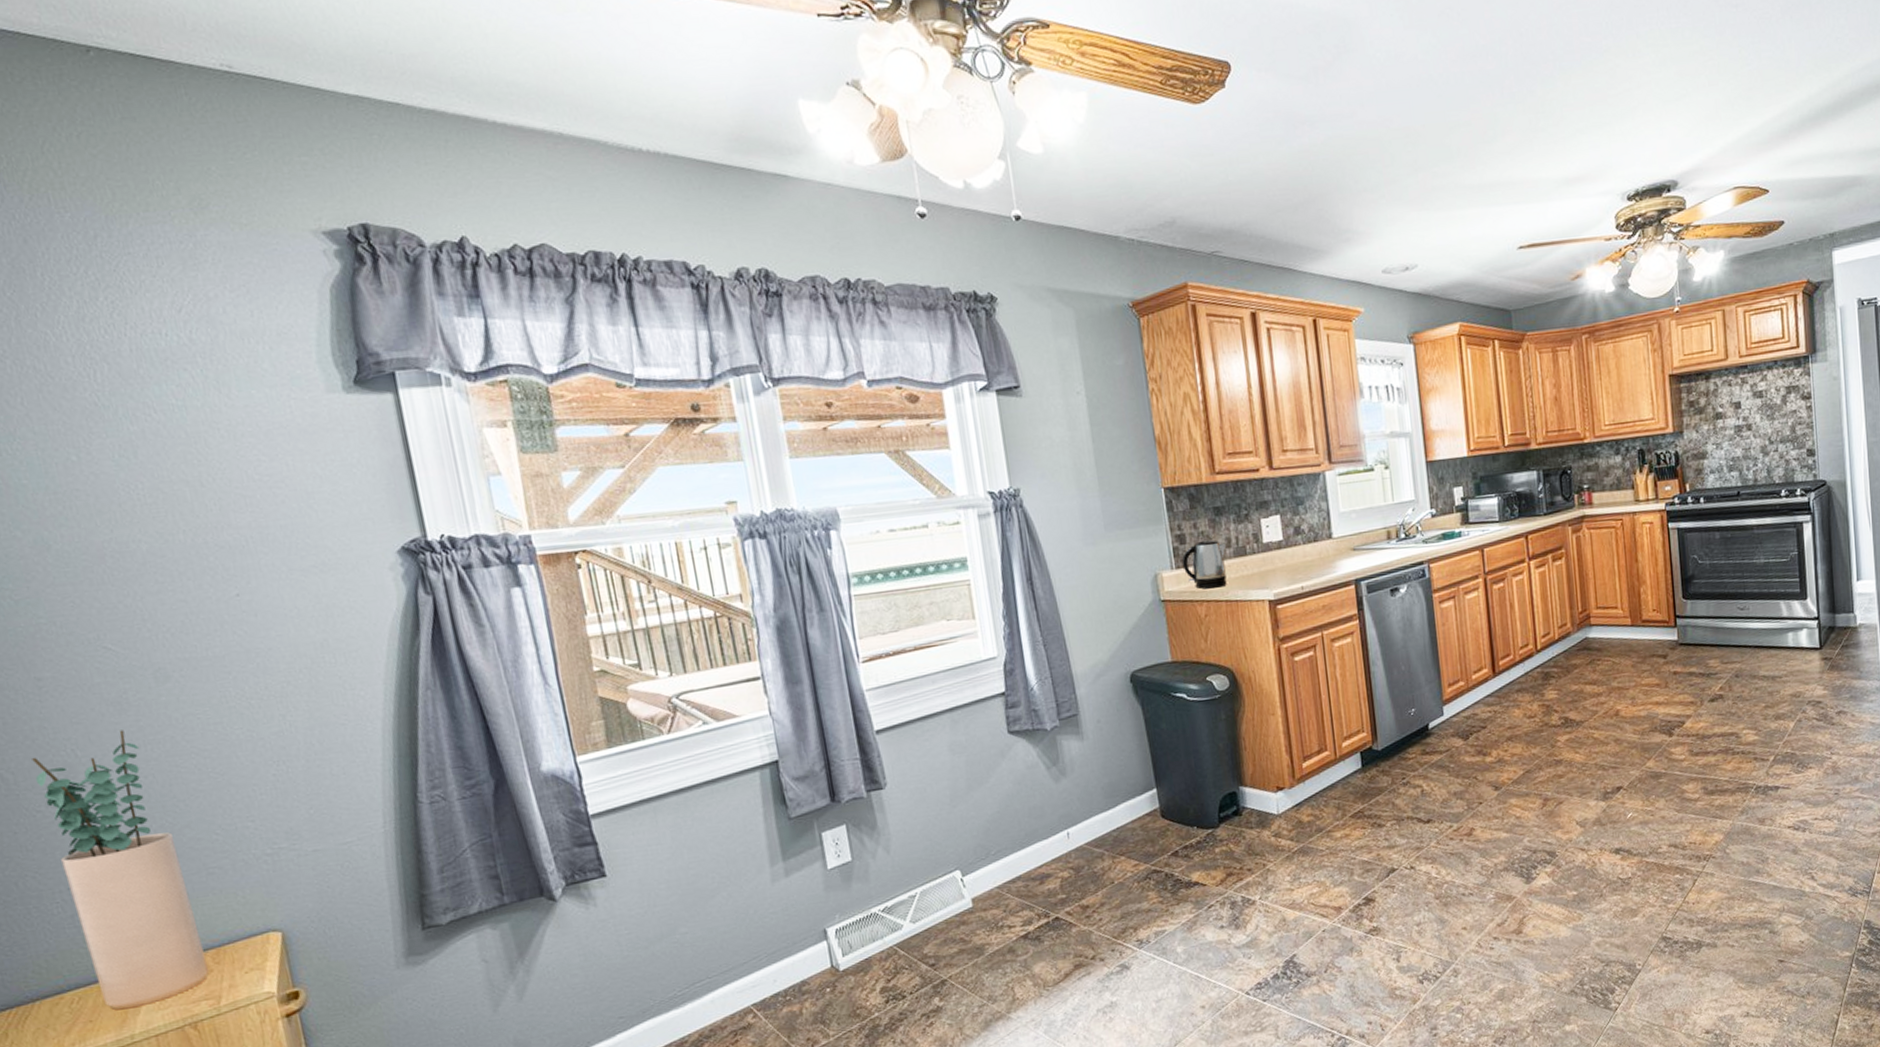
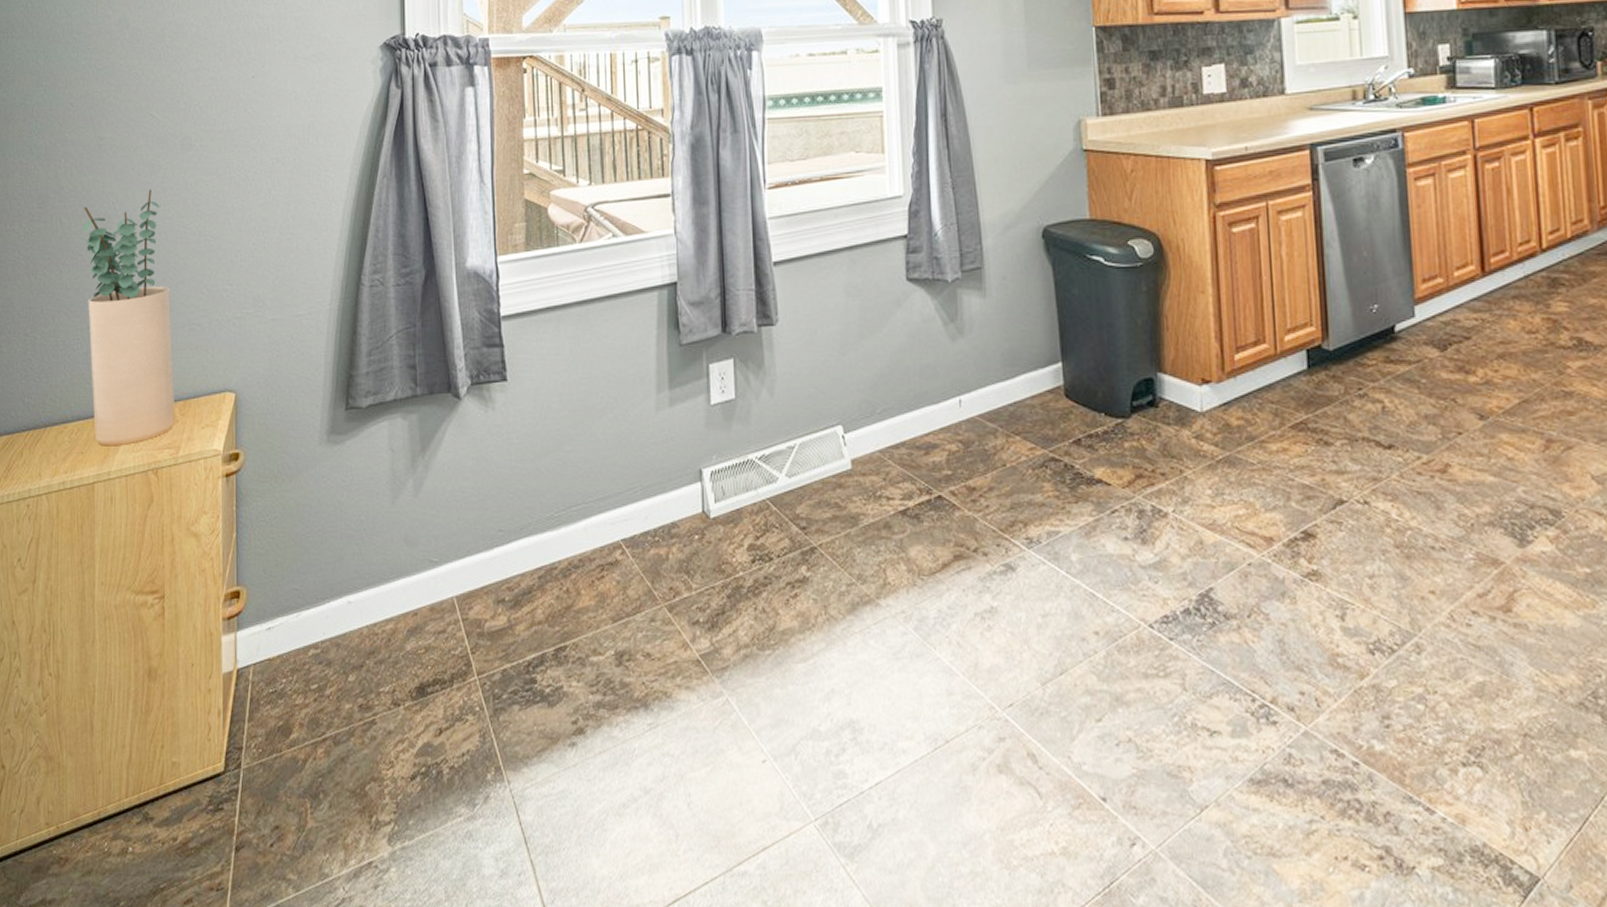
kettle: present [1182,540,1227,589] -> none [1109,86,1160,141]

